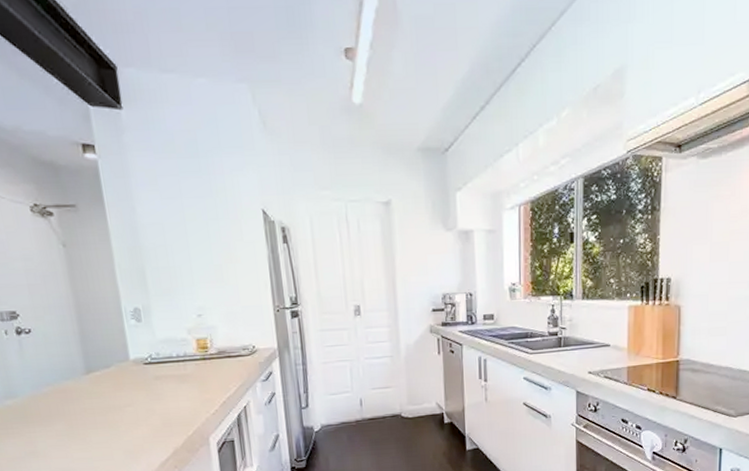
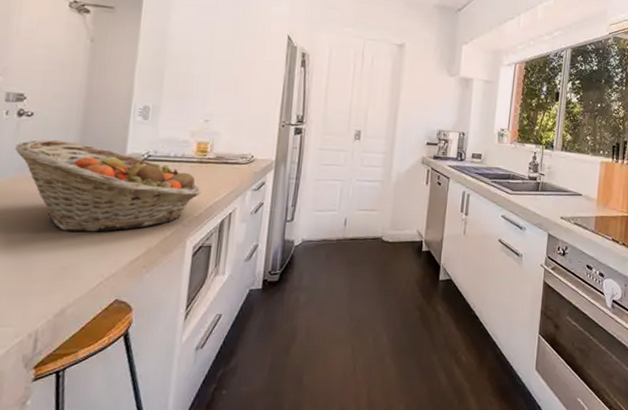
fruit basket: none [24,353,212,441] -> present [15,139,201,232]

